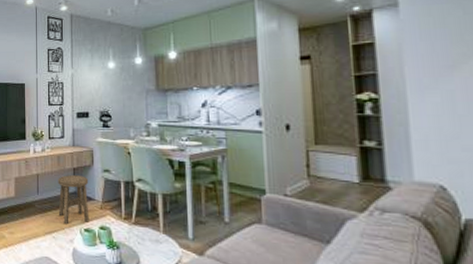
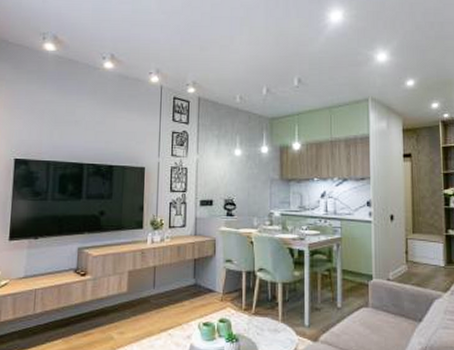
stool: present [58,175,90,225] -> none [176,266,210,320]

